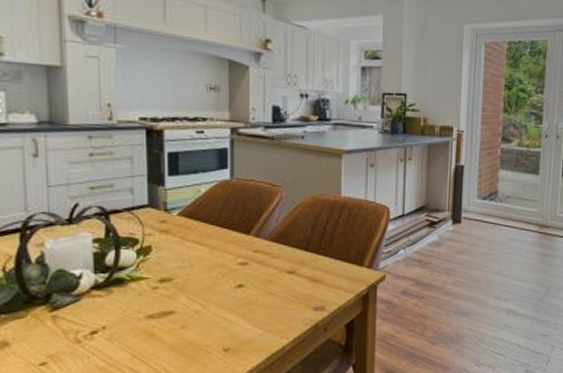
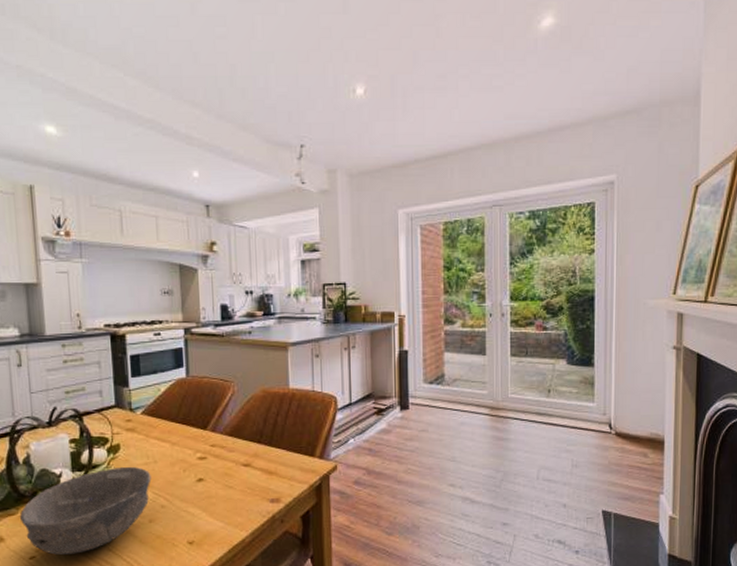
bowl: none [29,269,186,361] -> present [19,466,152,555]

